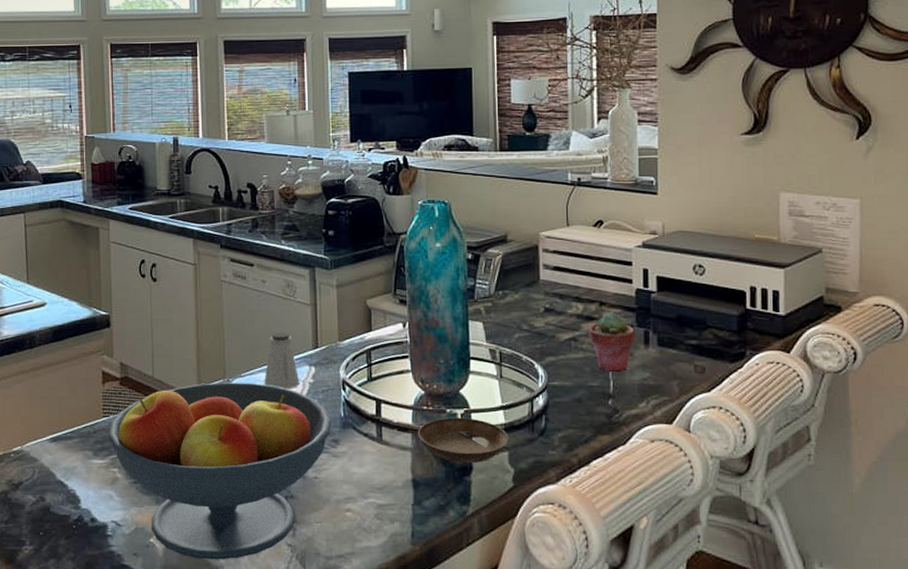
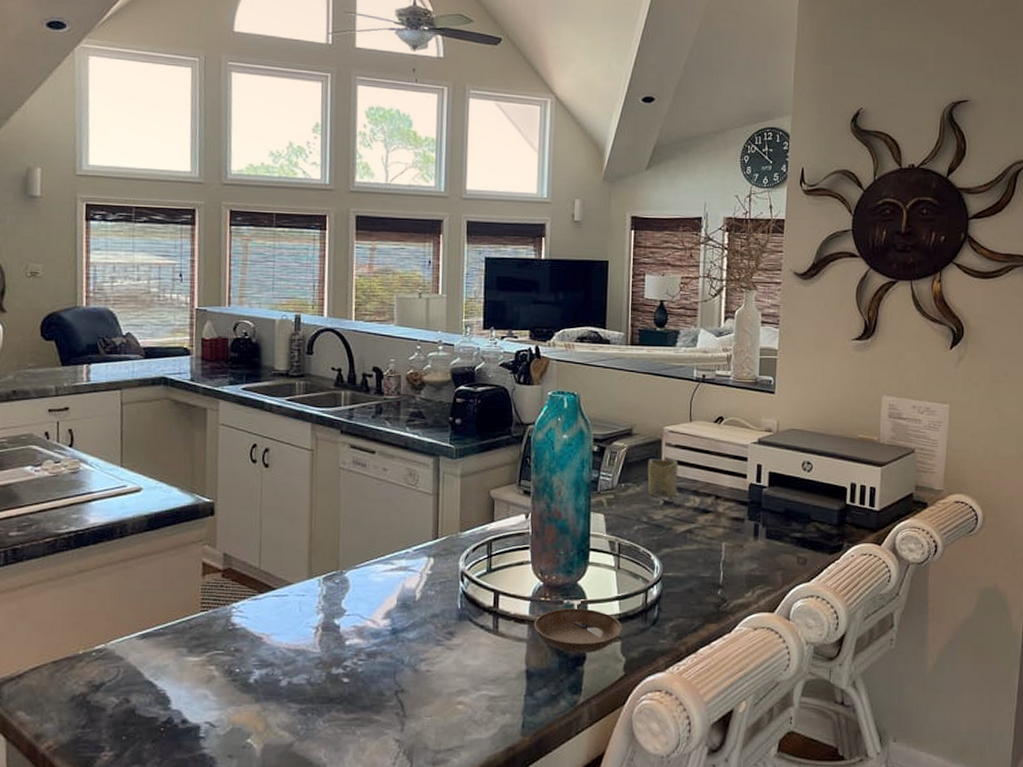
fruit bowl: present [108,382,332,560] -> none [205,574,448,759]
saltshaker: present [264,332,300,390] -> none [379,522,417,581]
cup: none [525,265,558,305] -> present [647,459,679,498]
potted succulent: present [588,312,635,373] -> none [703,505,746,564]

